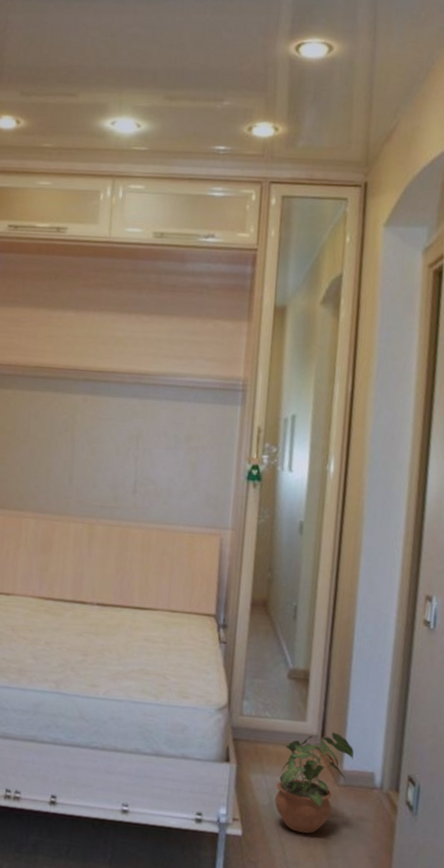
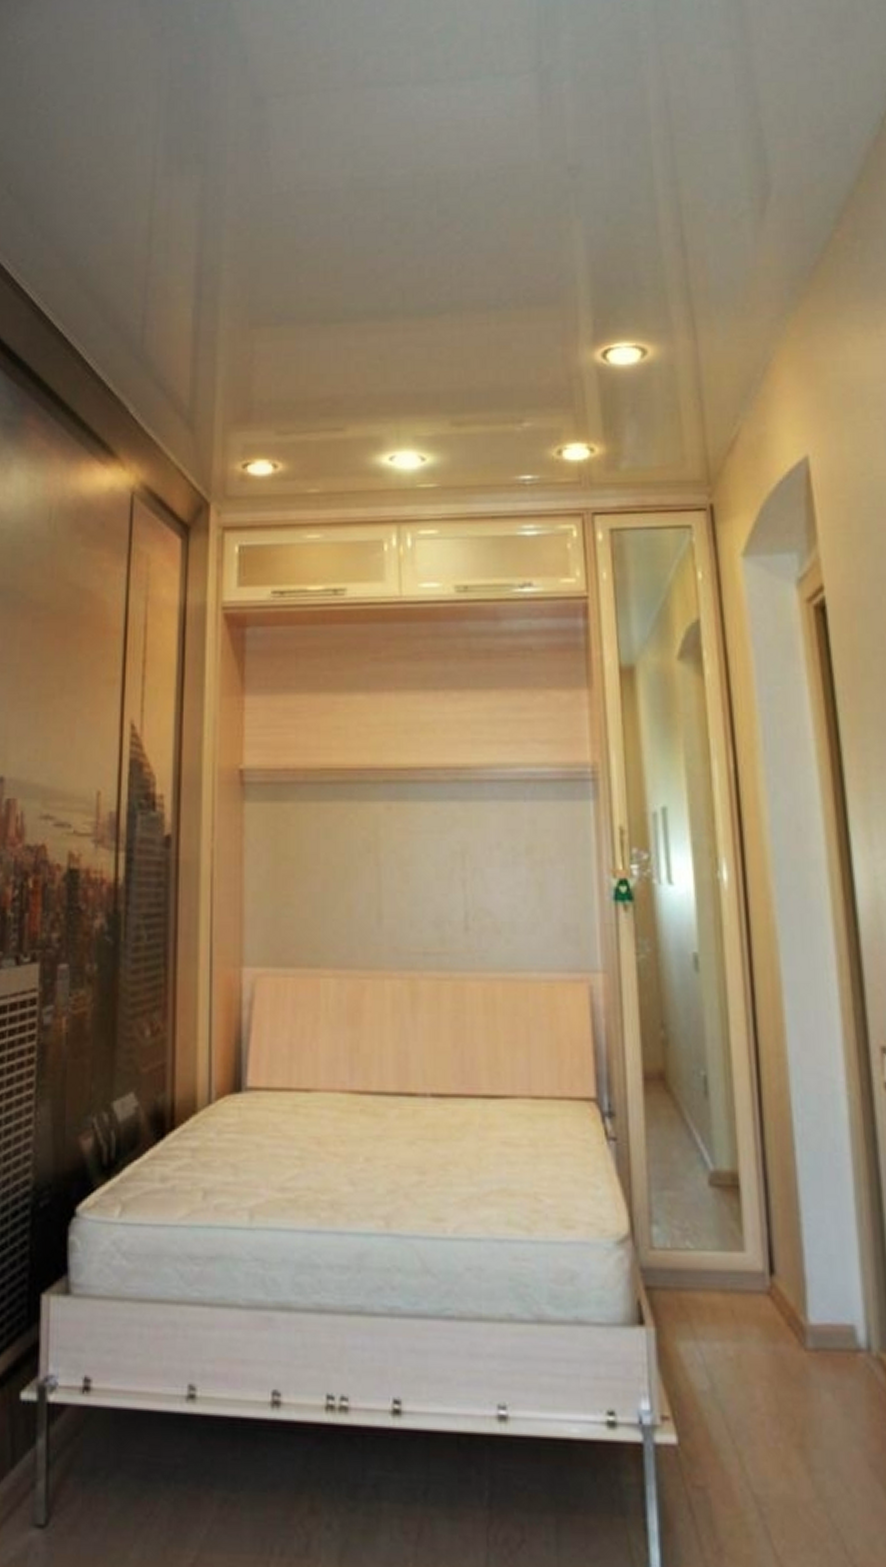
potted plant: present [275,732,354,834] -> none [717,1264,820,1433]

